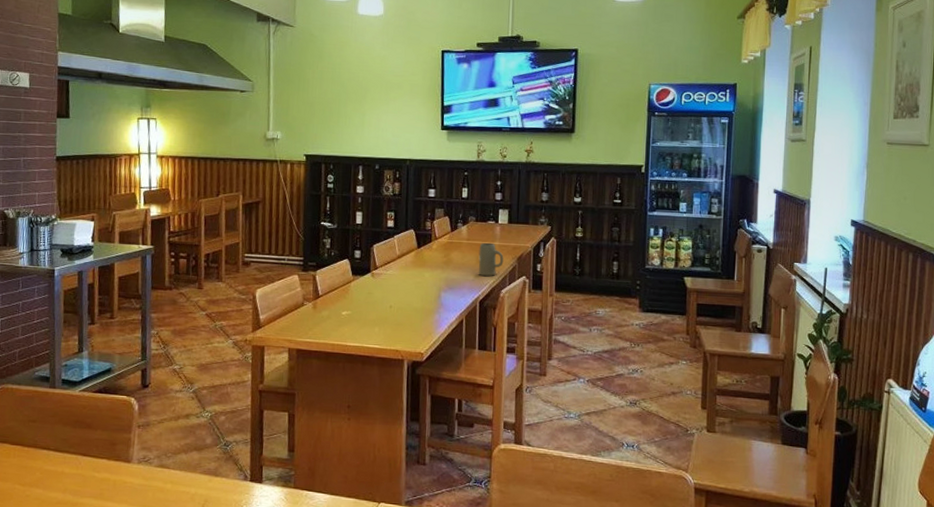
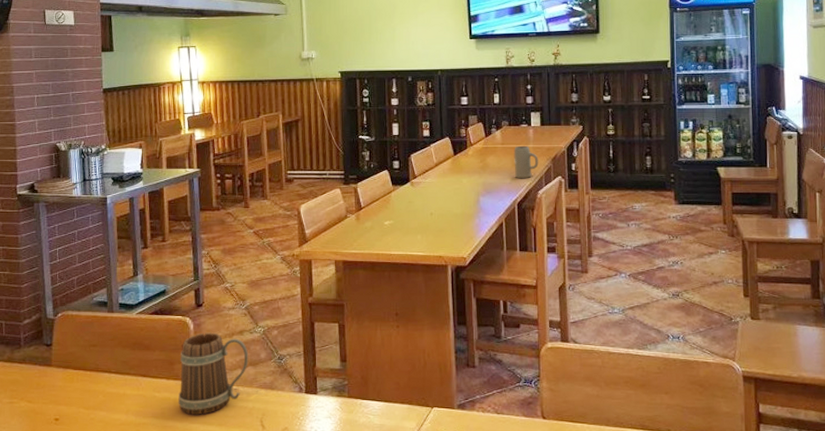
beer mug: none [118,414,194,498] -> present [178,332,249,415]

